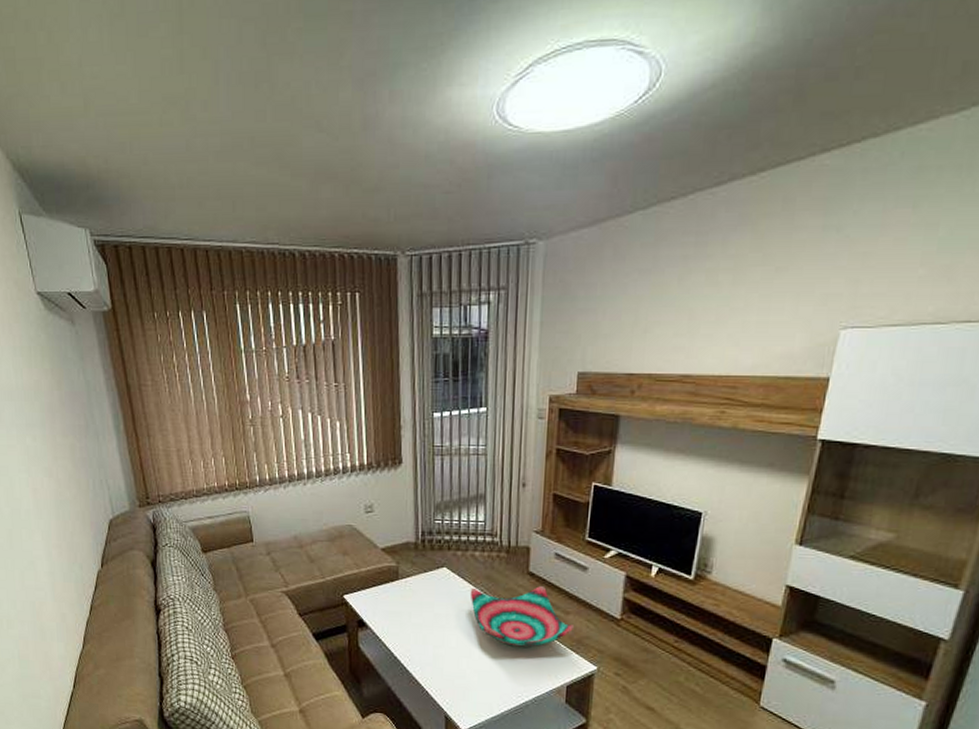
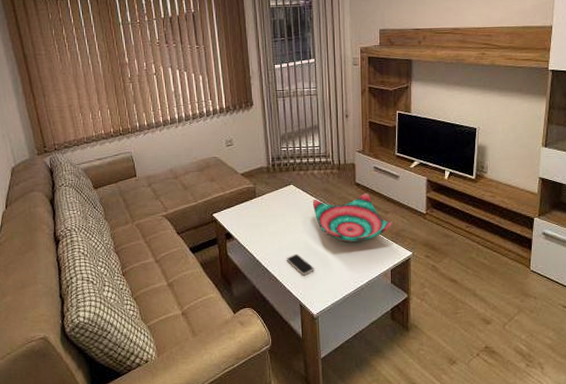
smartphone: none [431,654,466,682] -> present [286,254,314,276]

